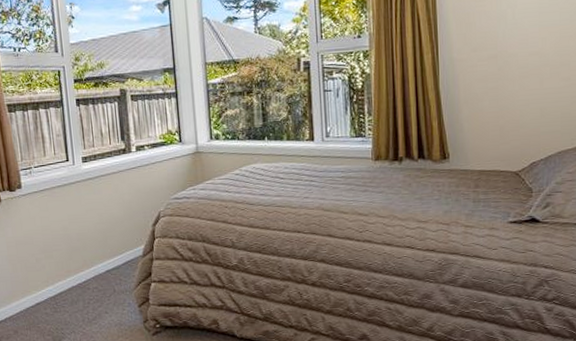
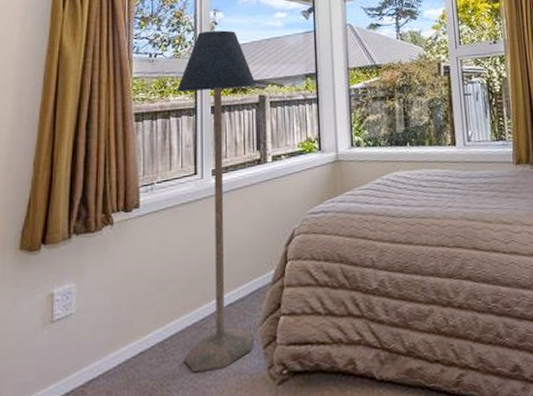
floor lamp: none [42,24,130,322] -> present [176,30,256,373]

